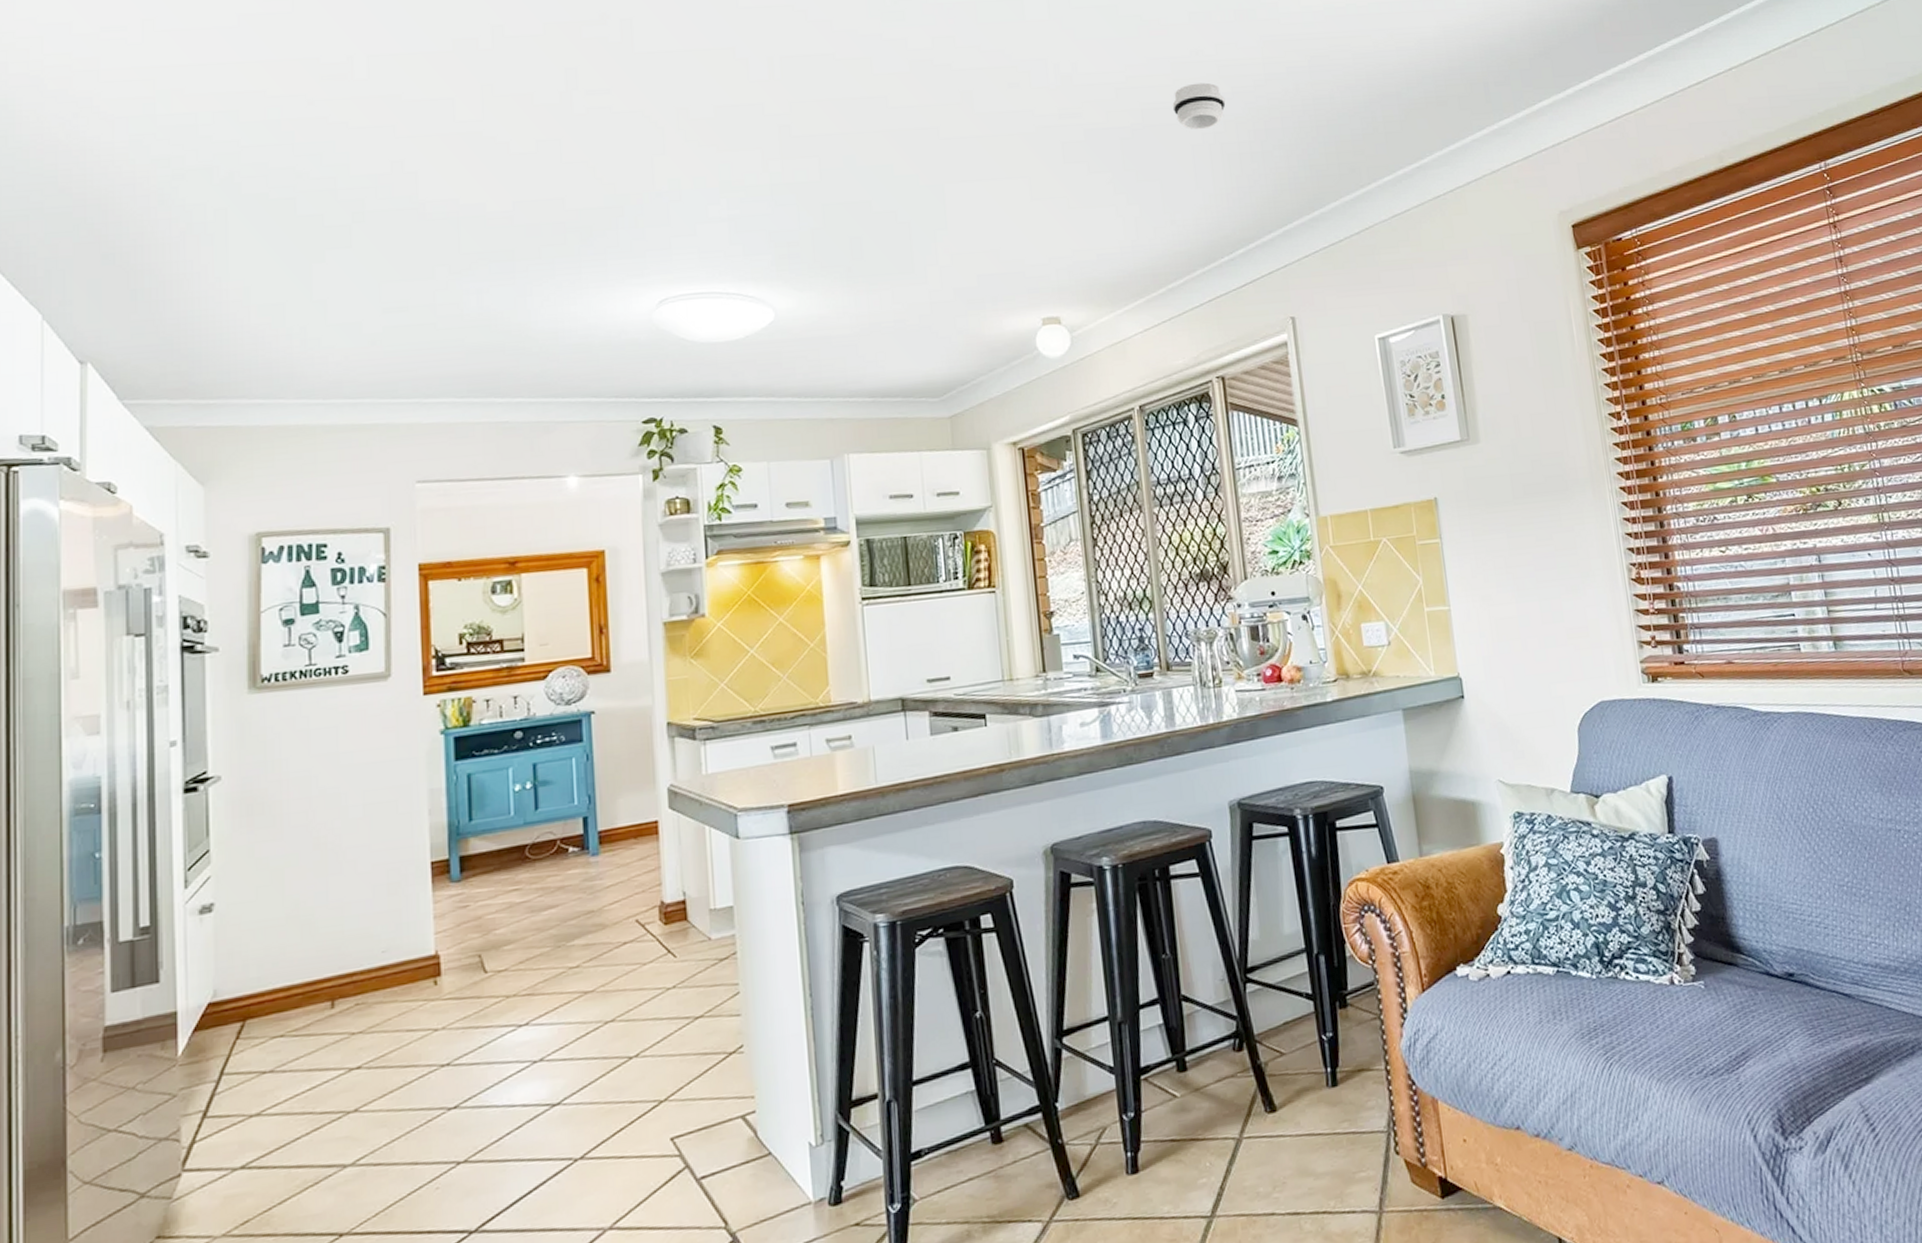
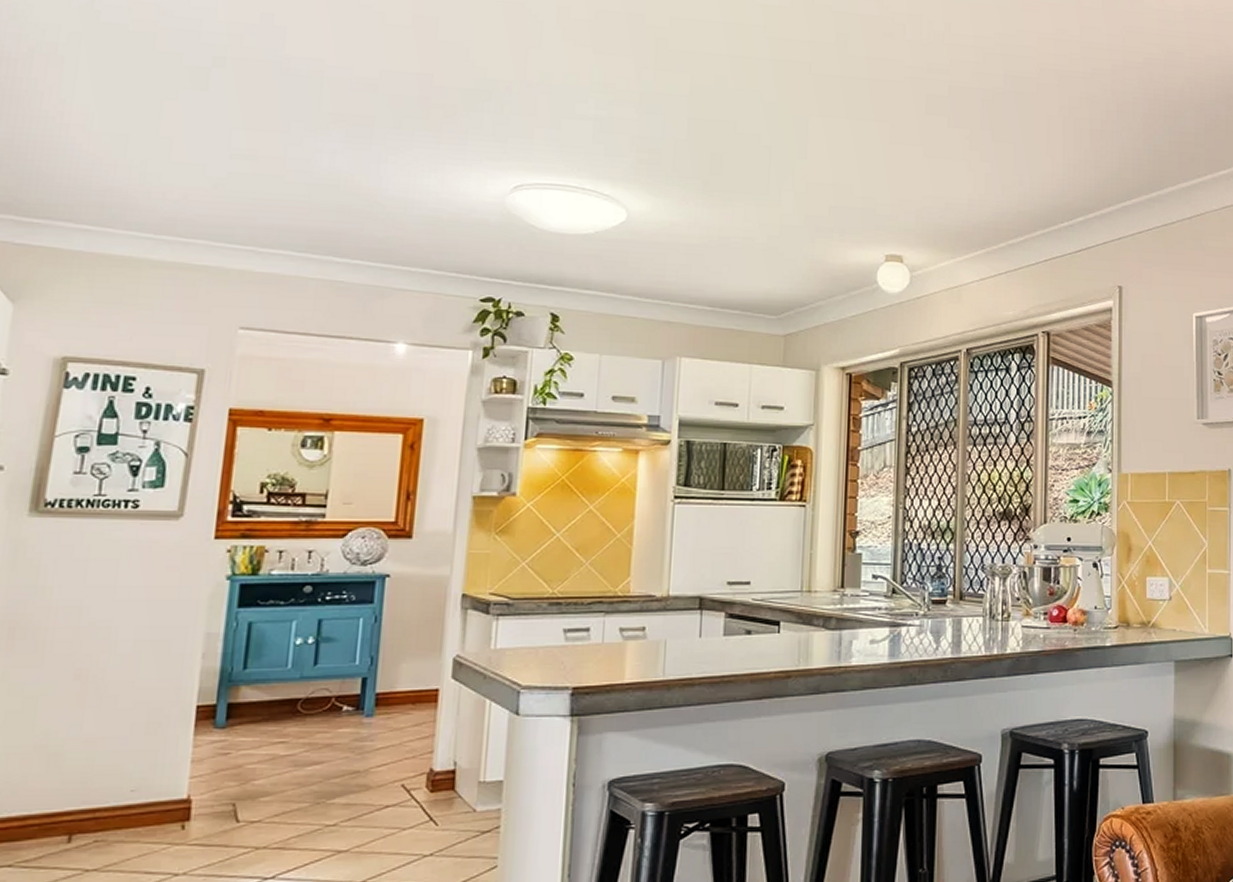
smoke detector: present [1172,82,1226,130] -> none [1034,59,1084,103]

